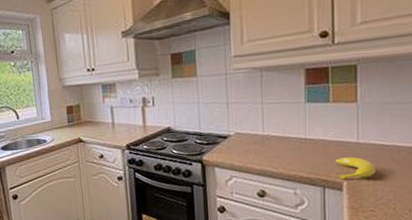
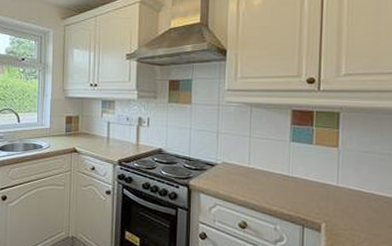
banana: present [335,157,376,180] -> none [315,199,354,222]

